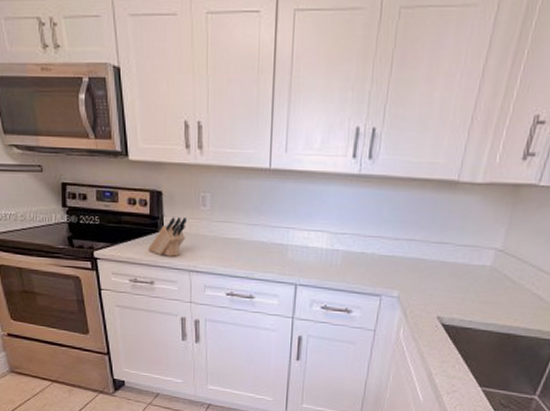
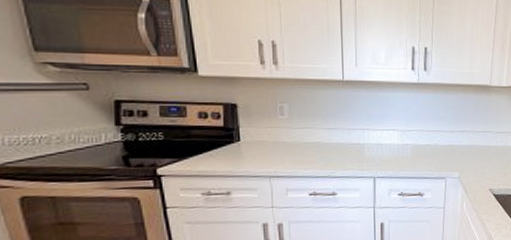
knife block: present [148,217,187,257] -> none [223,127,265,166]

